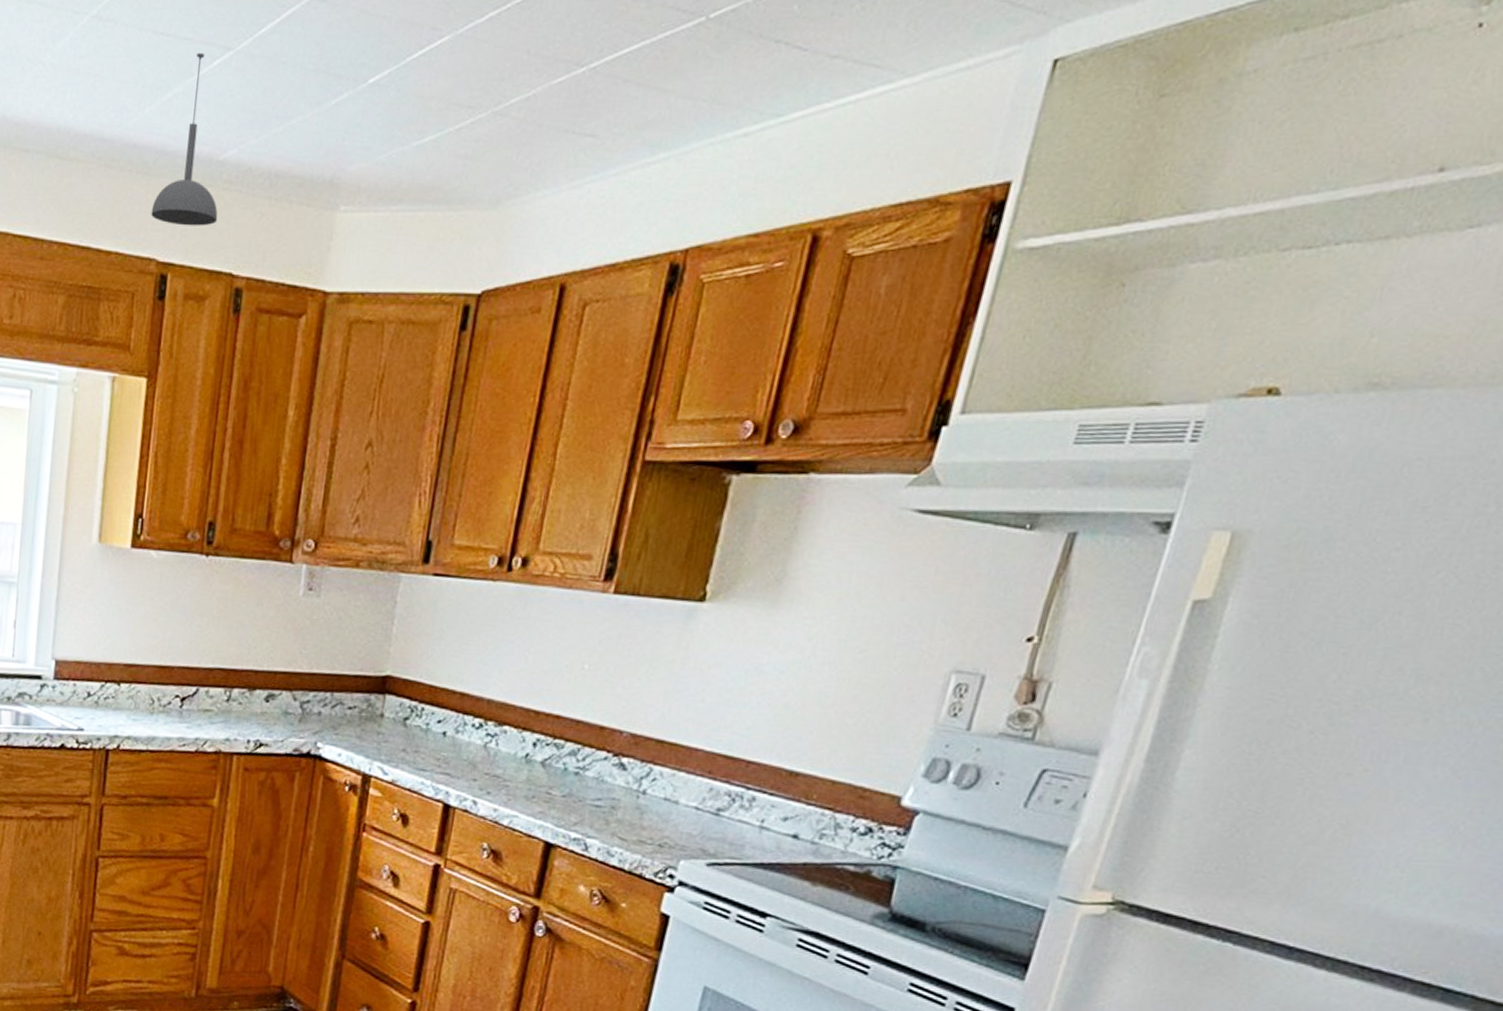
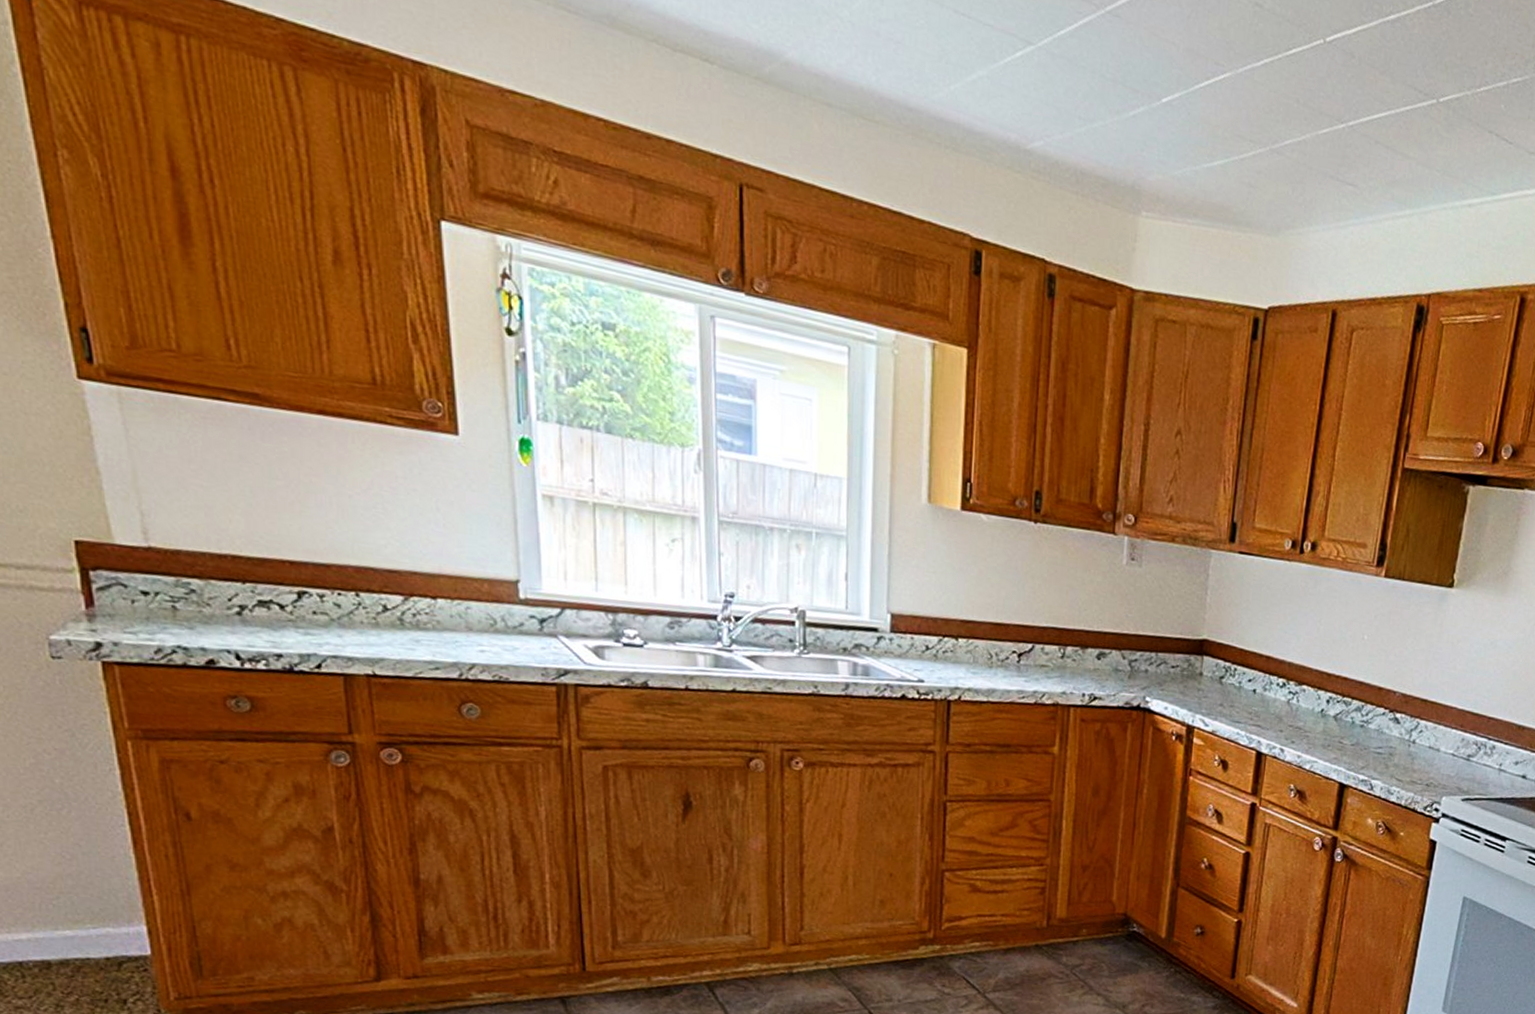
pendant light: present [151,52,218,226] -> none [962,40,1028,210]

